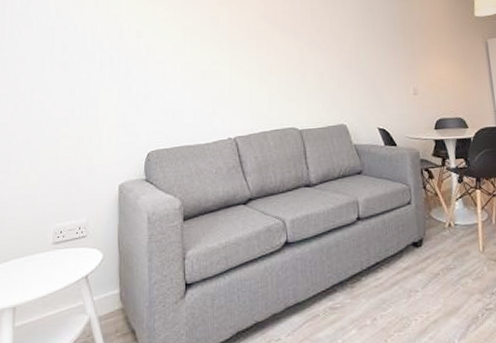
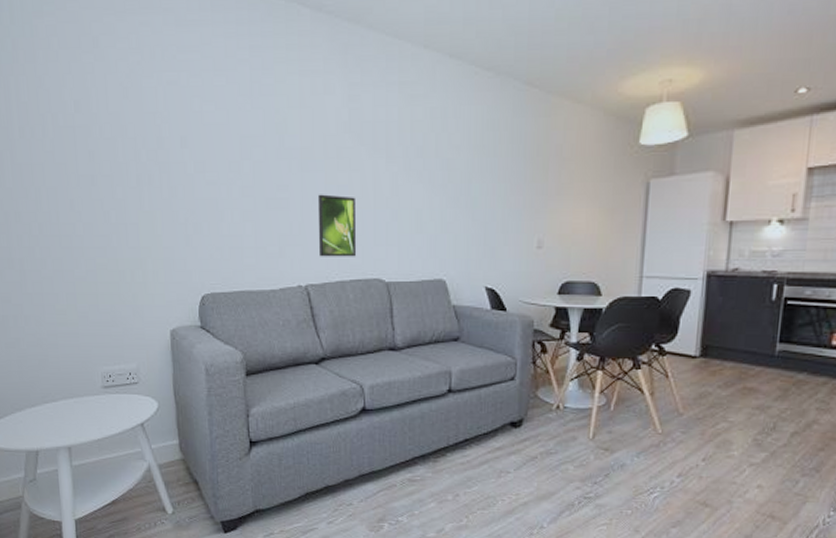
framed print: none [243,65,275,114] -> present [317,194,357,257]

